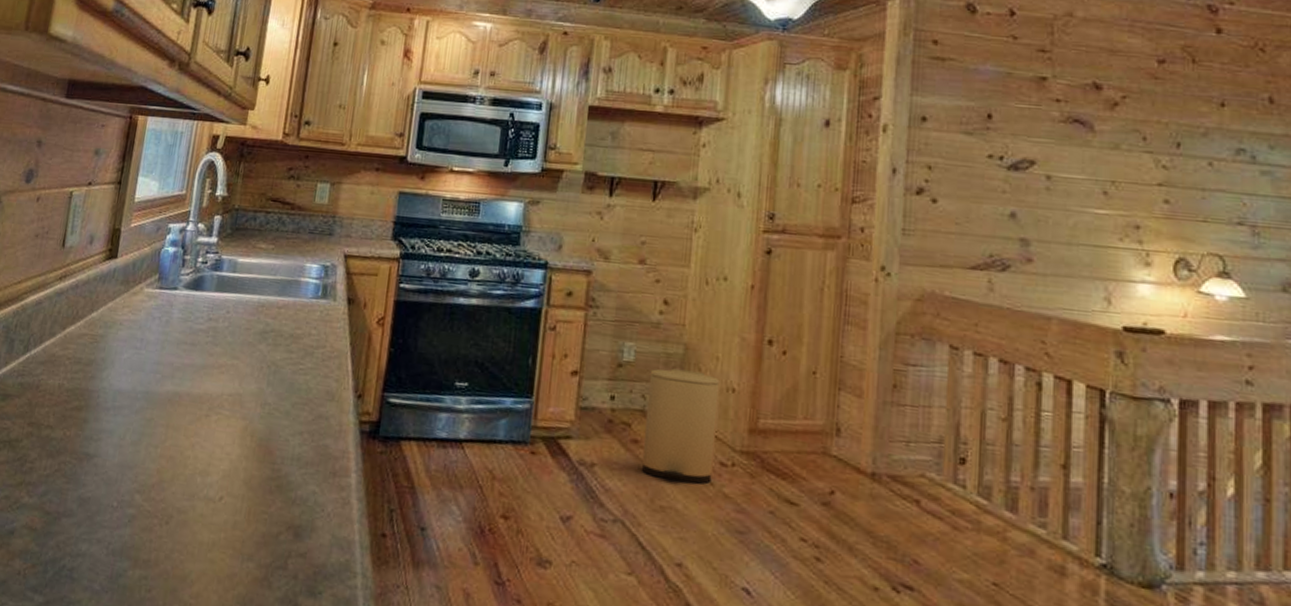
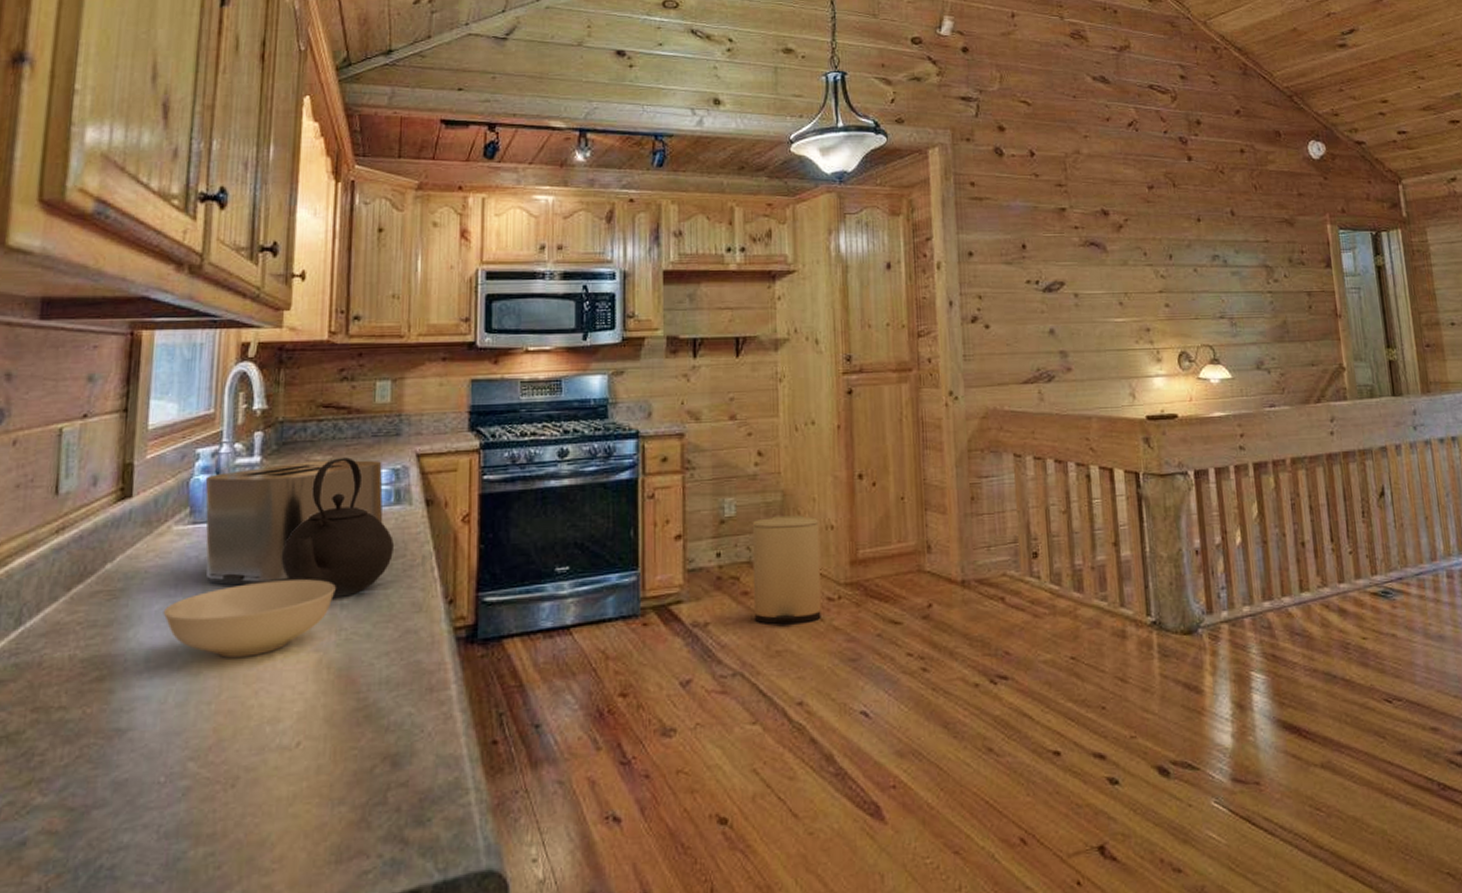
bowl: none [129,348,266,413] -> present [163,579,336,658]
toaster: none [165,247,315,353] -> present [205,460,383,586]
kettle: none [224,248,318,375] -> present [281,457,395,597]

